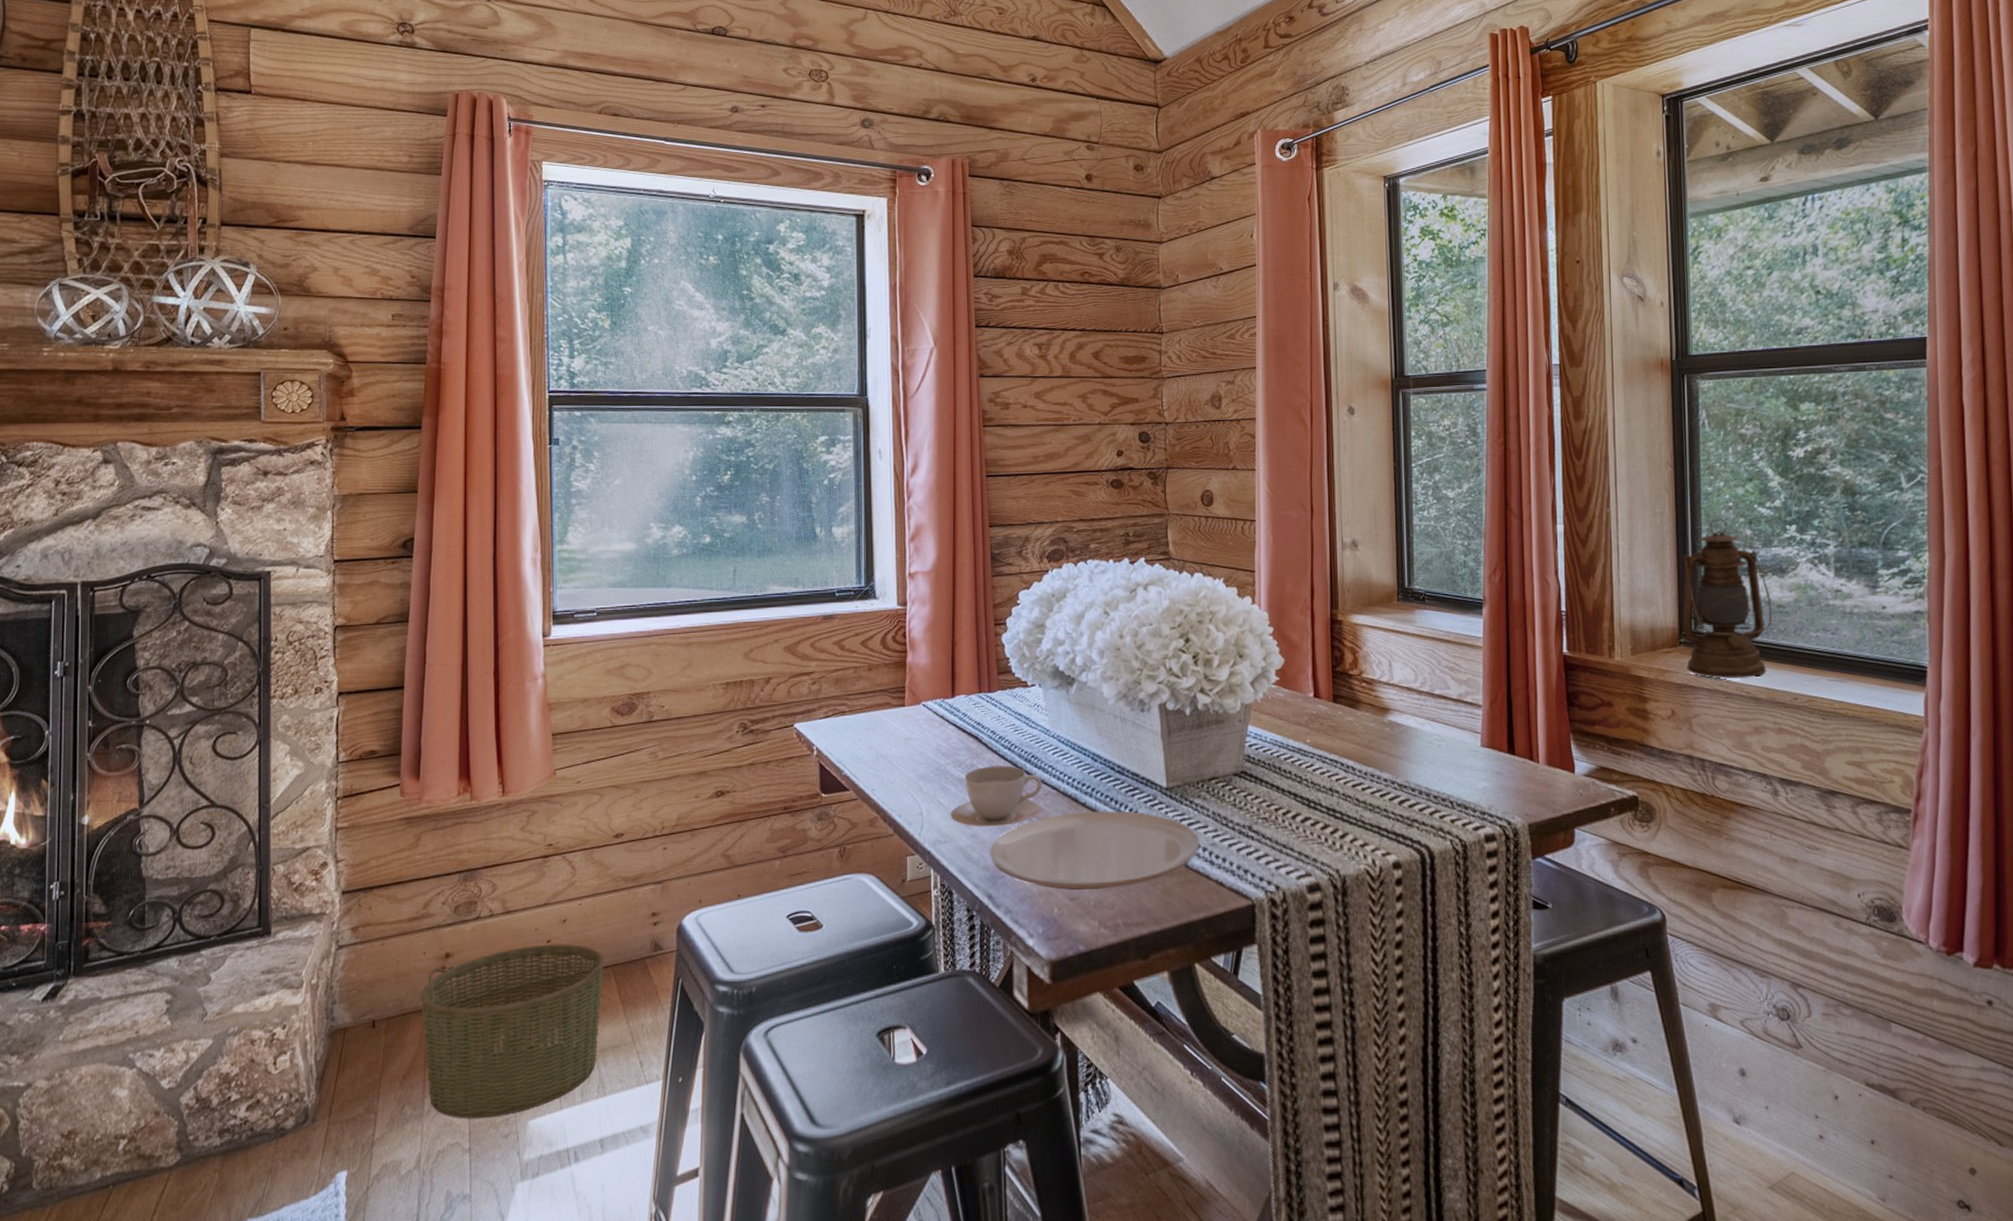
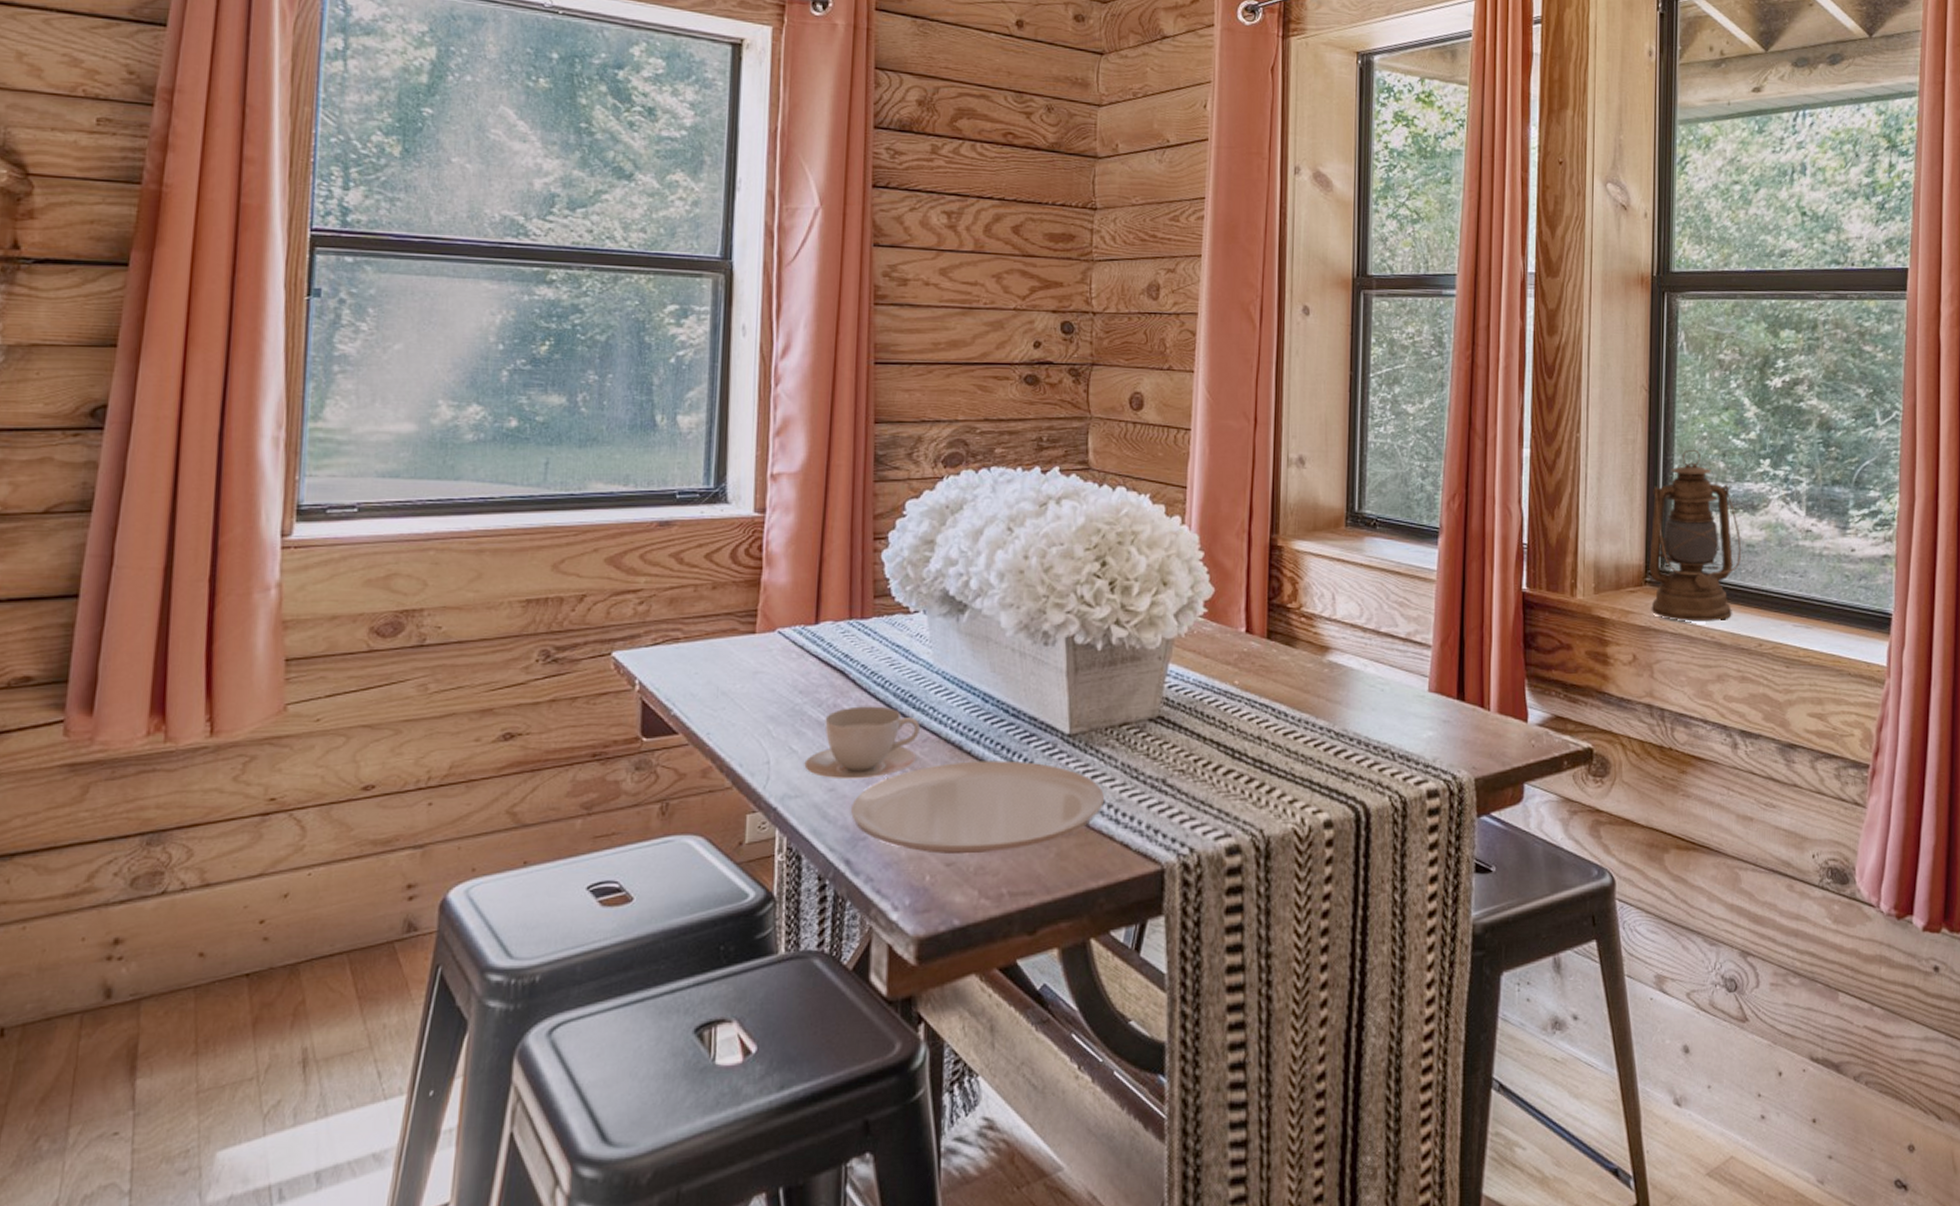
basket: present [421,943,605,1118] -> none [73,924,338,1152]

